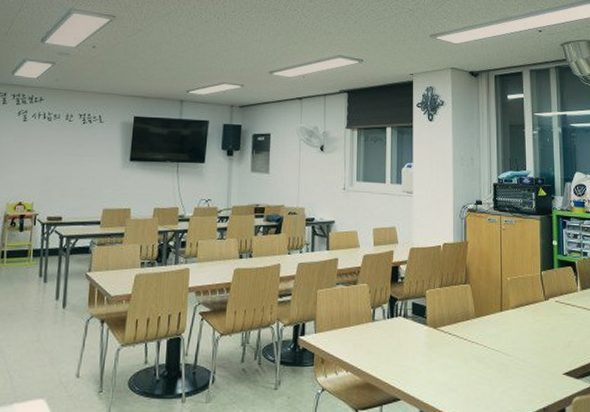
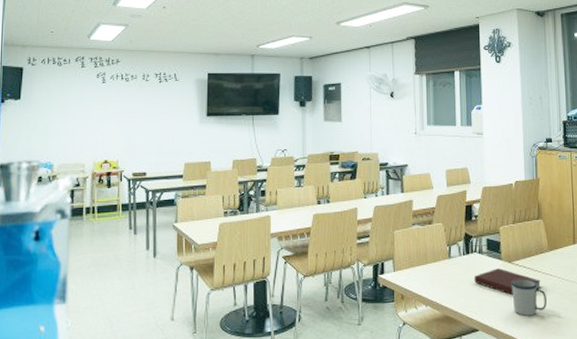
notebook: none [397,334,466,364] -> present [474,268,541,296]
mug: none [436,346,471,386] -> present [512,279,547,316]

